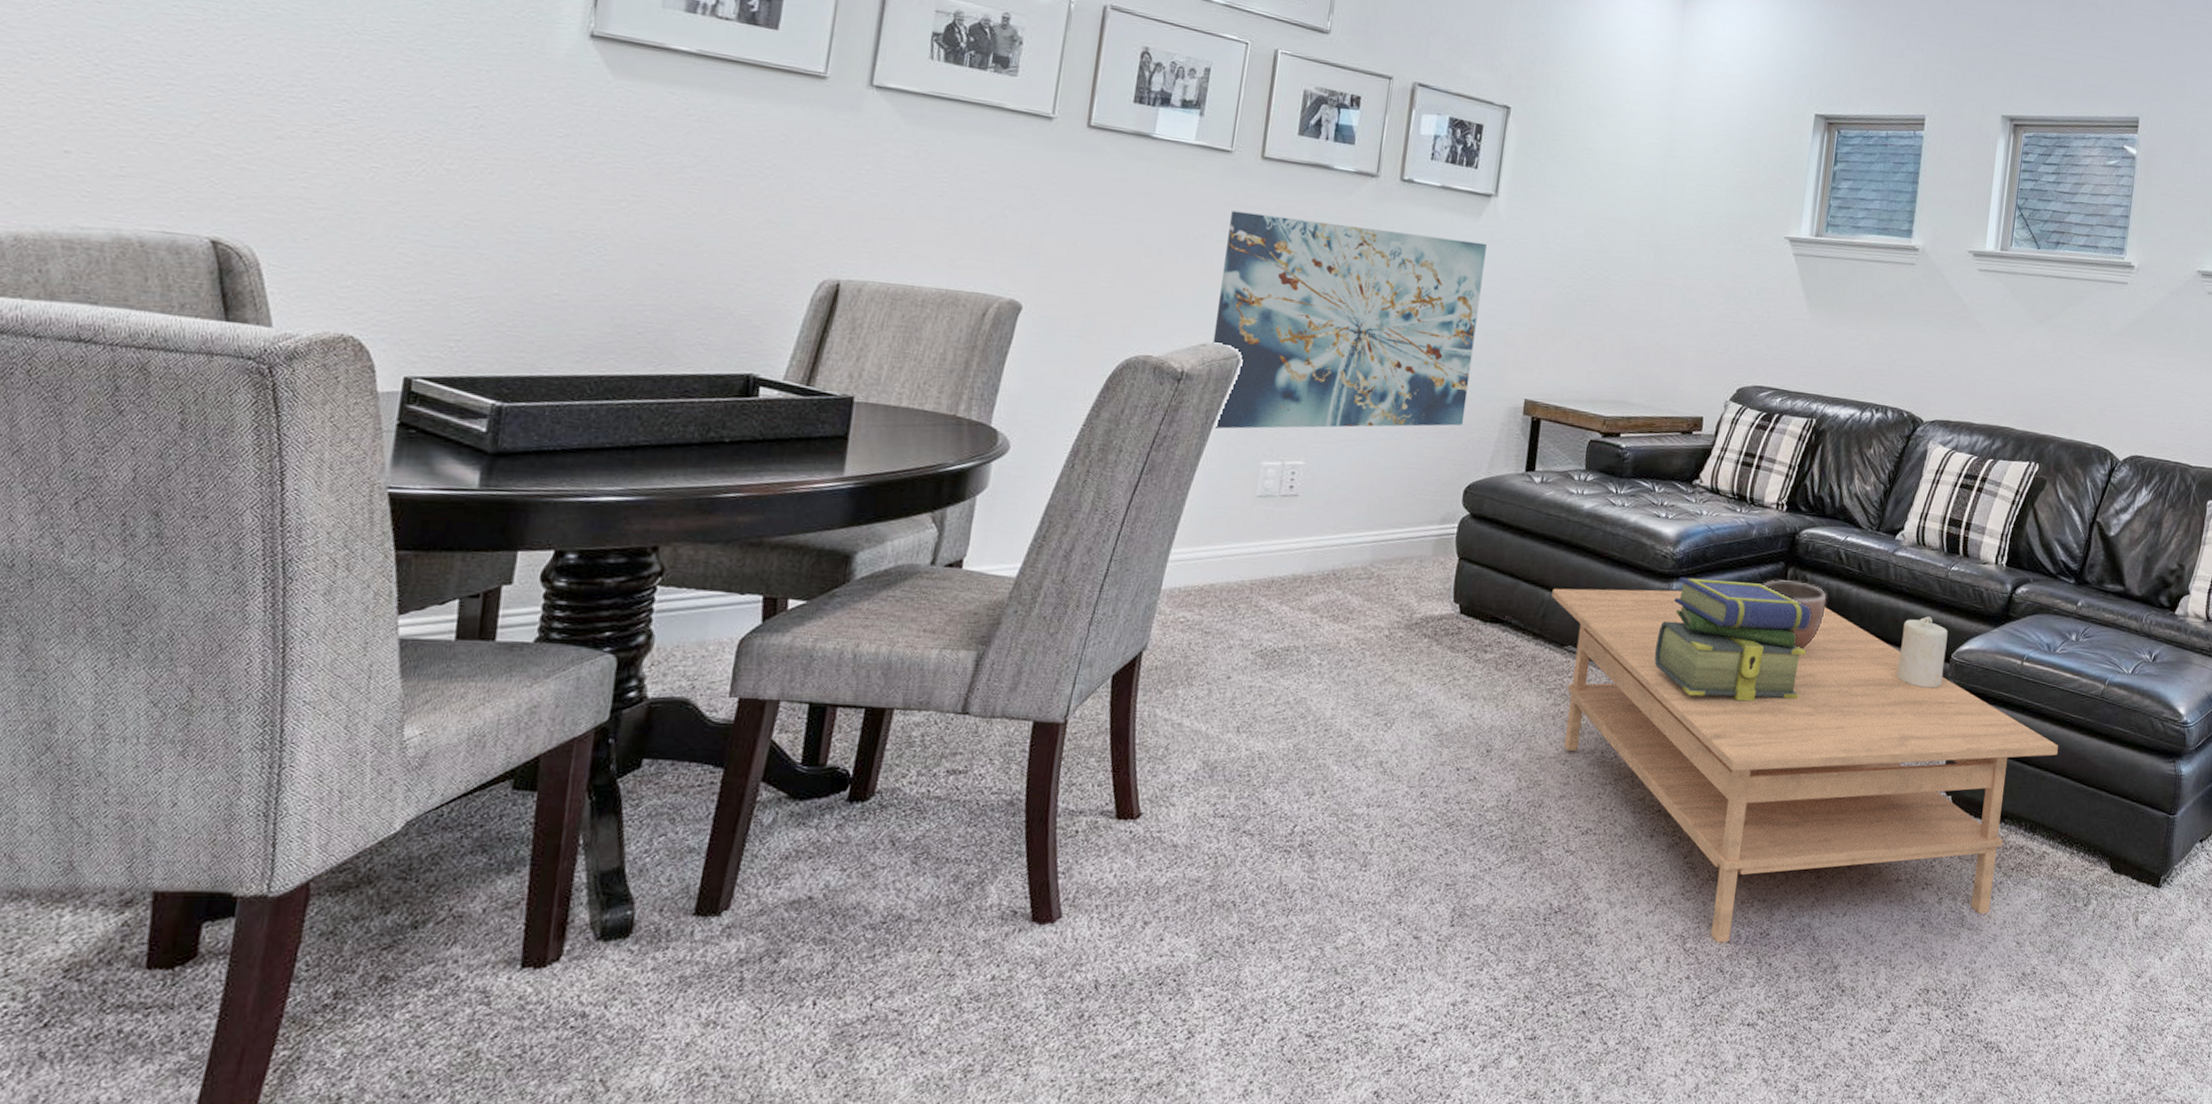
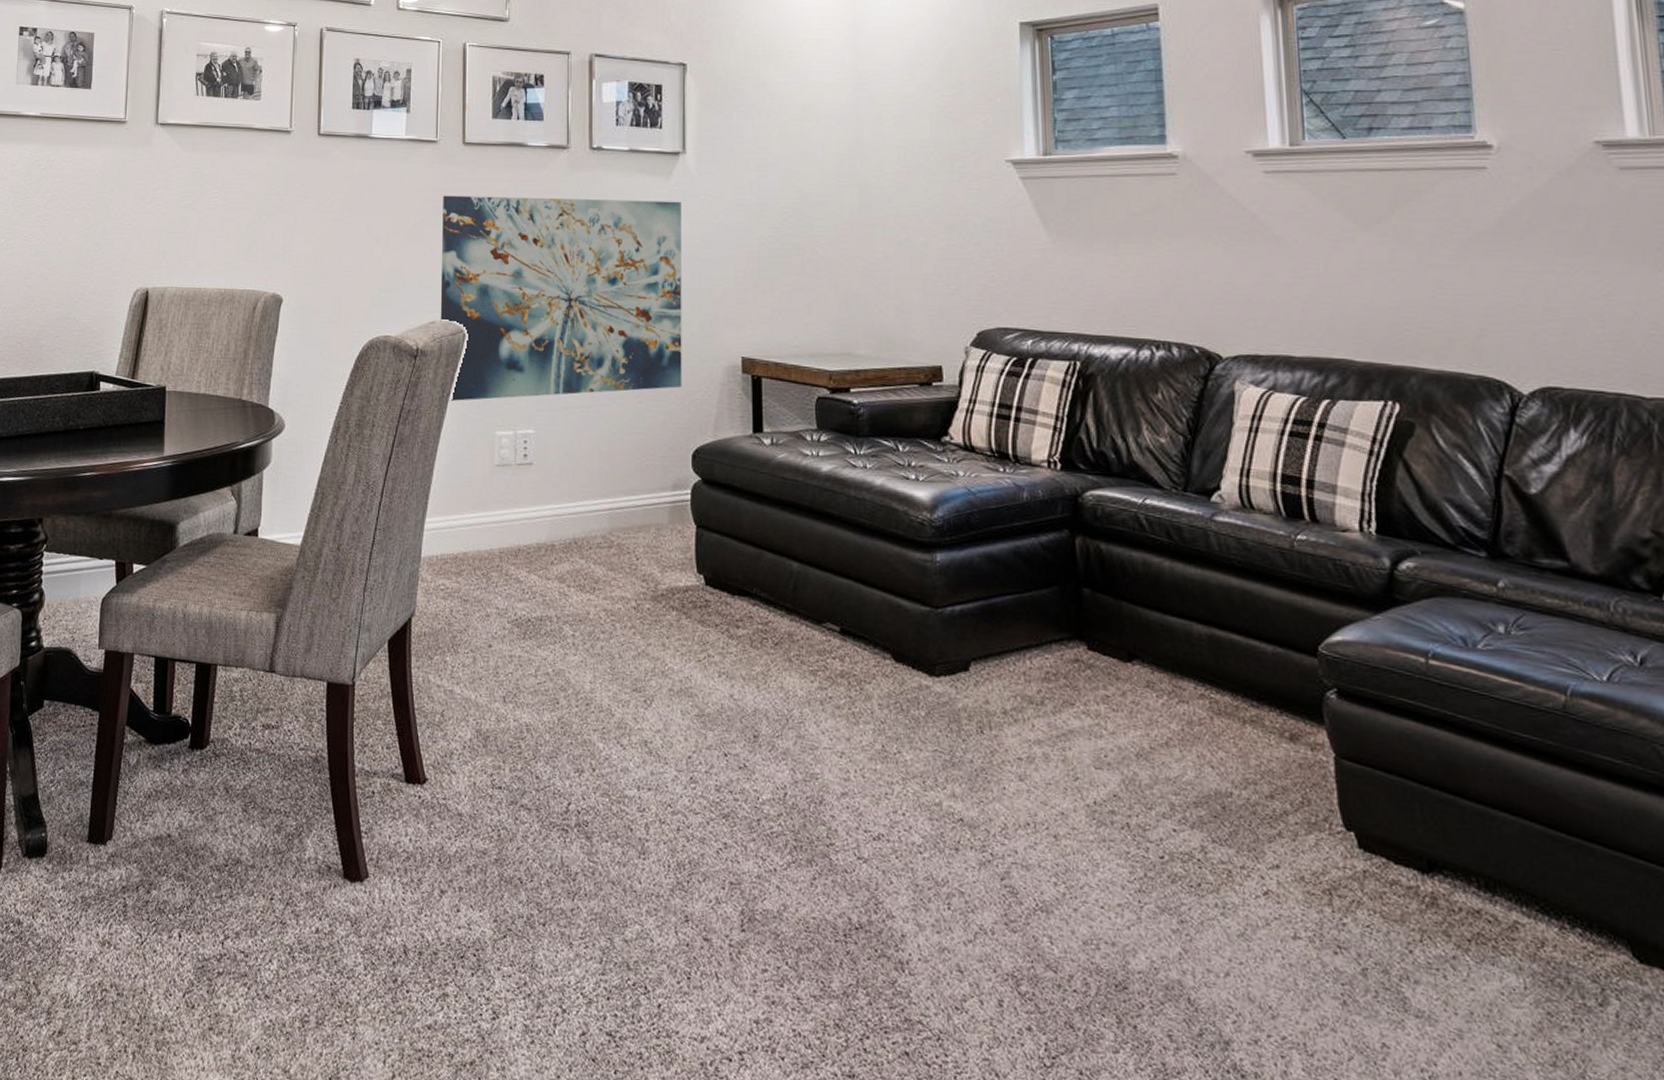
coffee table: present [1552,588,2058,943] -> none [800,559,1508,999]
stack of books: present [1654,577,1812,702] -> none [926,546,1117,696]
decorative bowl: present [1763,580,1827,650] -> none [1046,551,1132,635]
candle: present [1896,616,1948,689] -> none [1242,597,1312,690]

